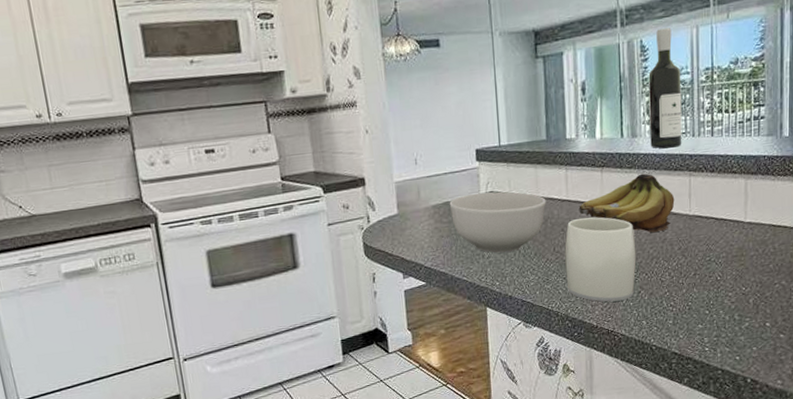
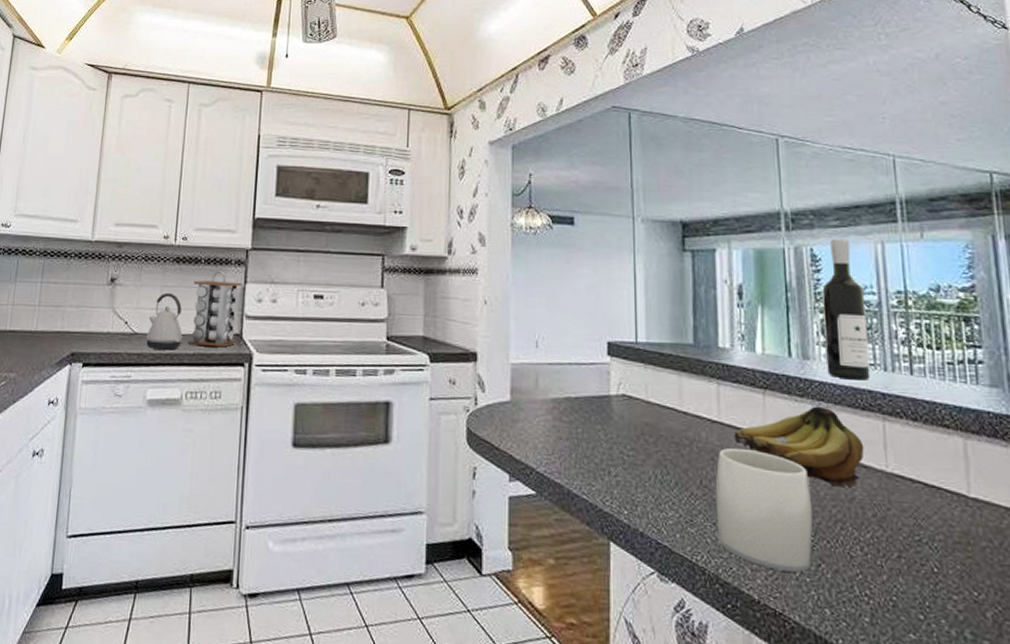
kettle: none [42,170,84,227] -> present [145,292,183,350]
spice rack: none [80,141,138,217] -> present [188,271,242,348]
bowl: present [449,191,546,253] -> none [572,392,692,474]

